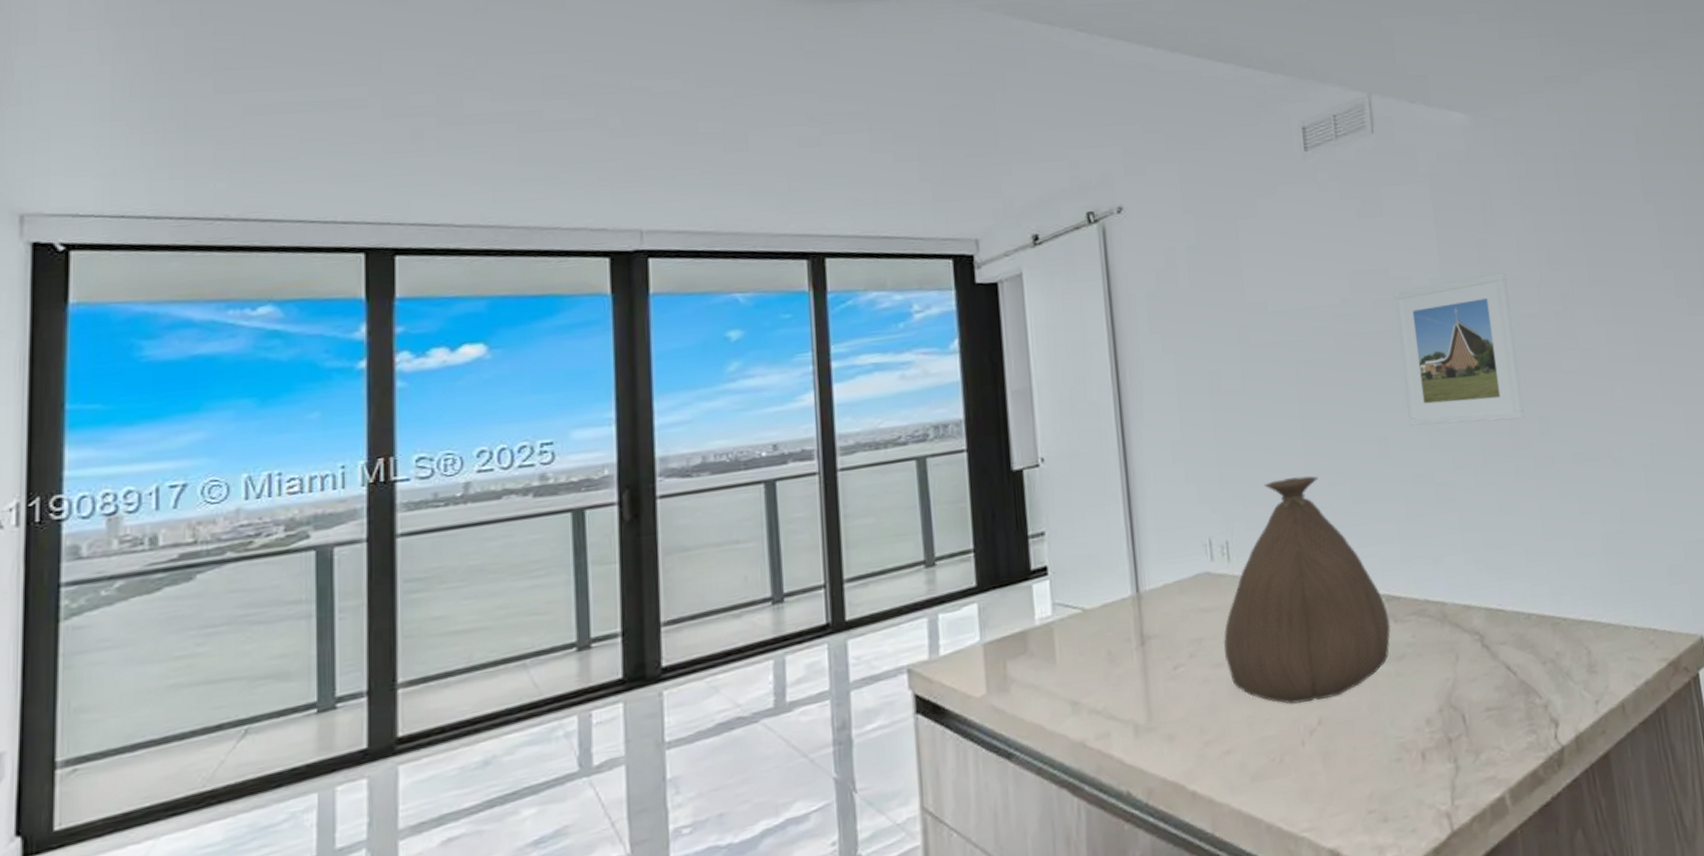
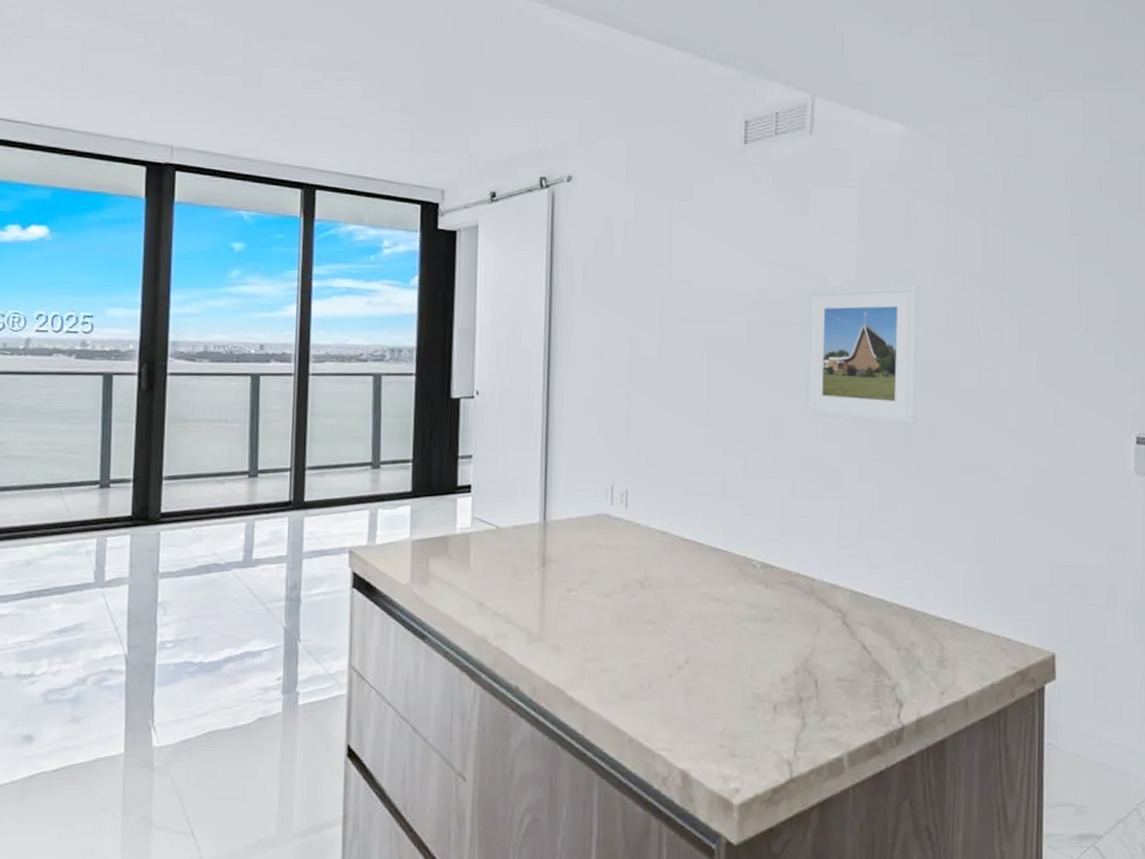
bag: present [1223,476,1391,704] -> none [612,443,762,643]

